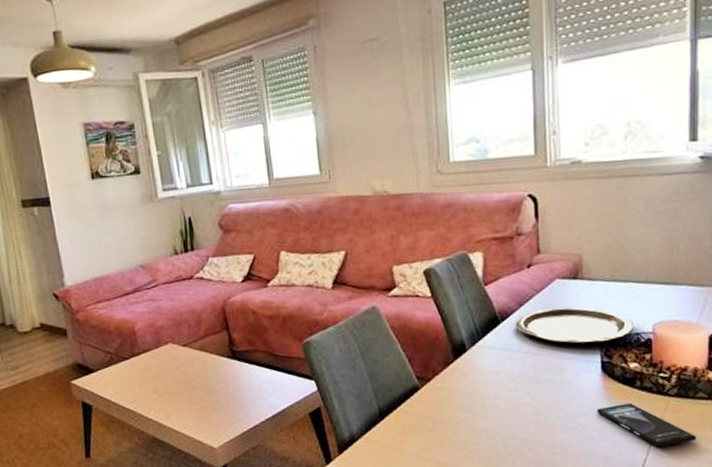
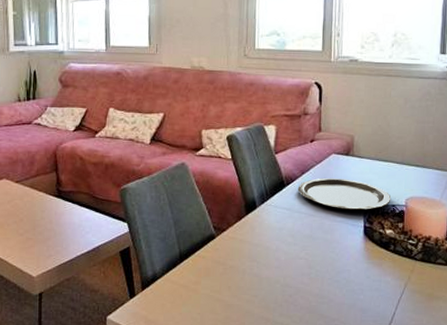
smartphone: present [596,402,696,447] -> none [358,263,435,303]

